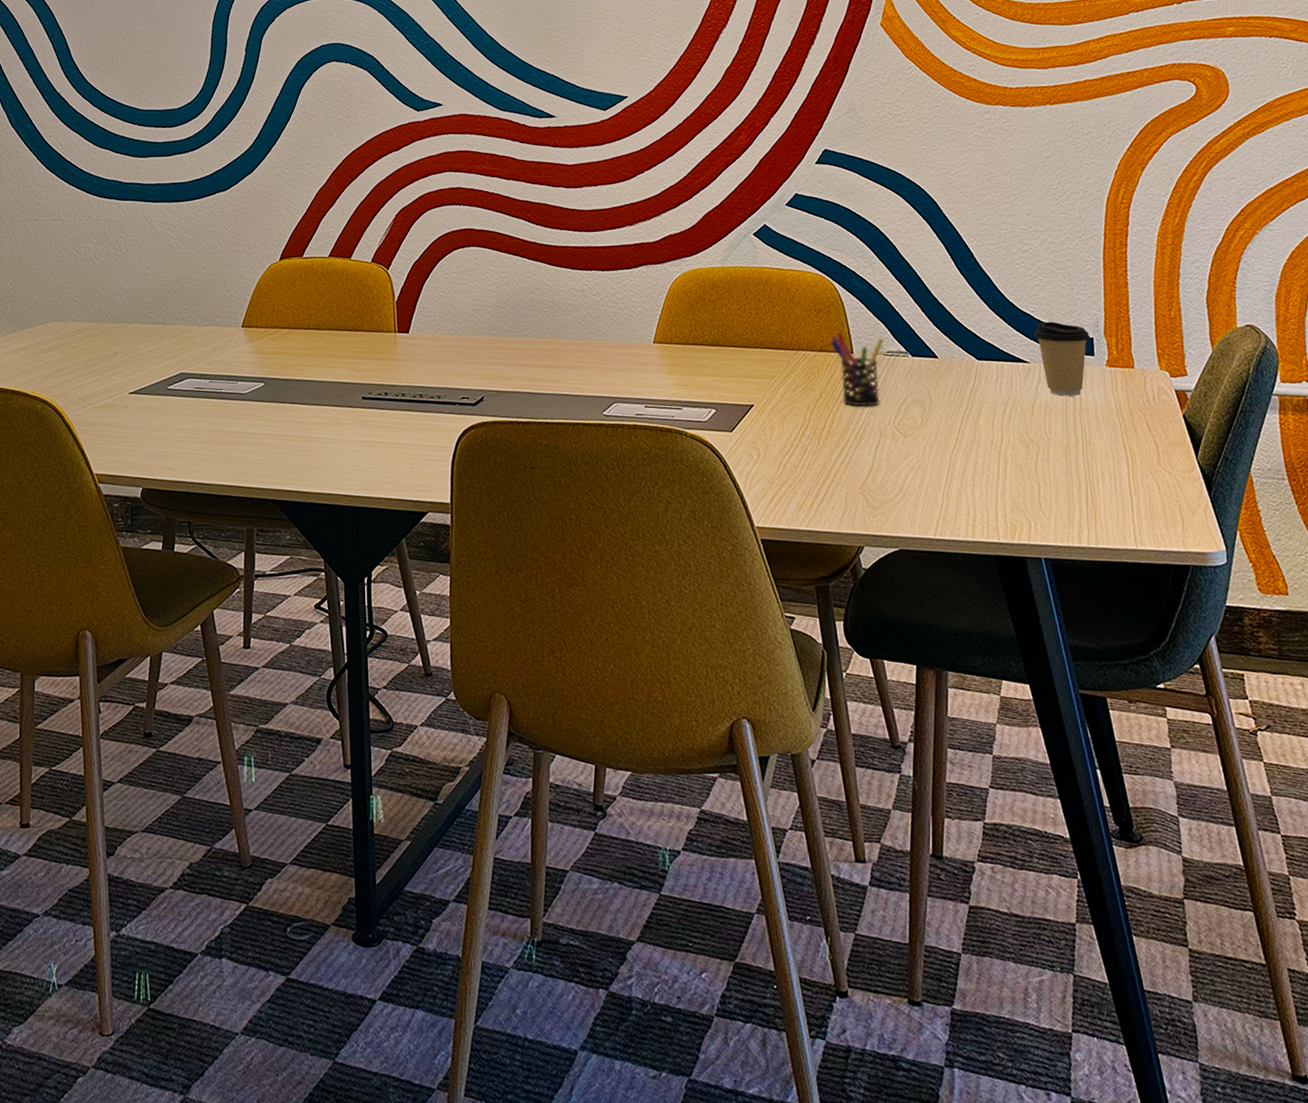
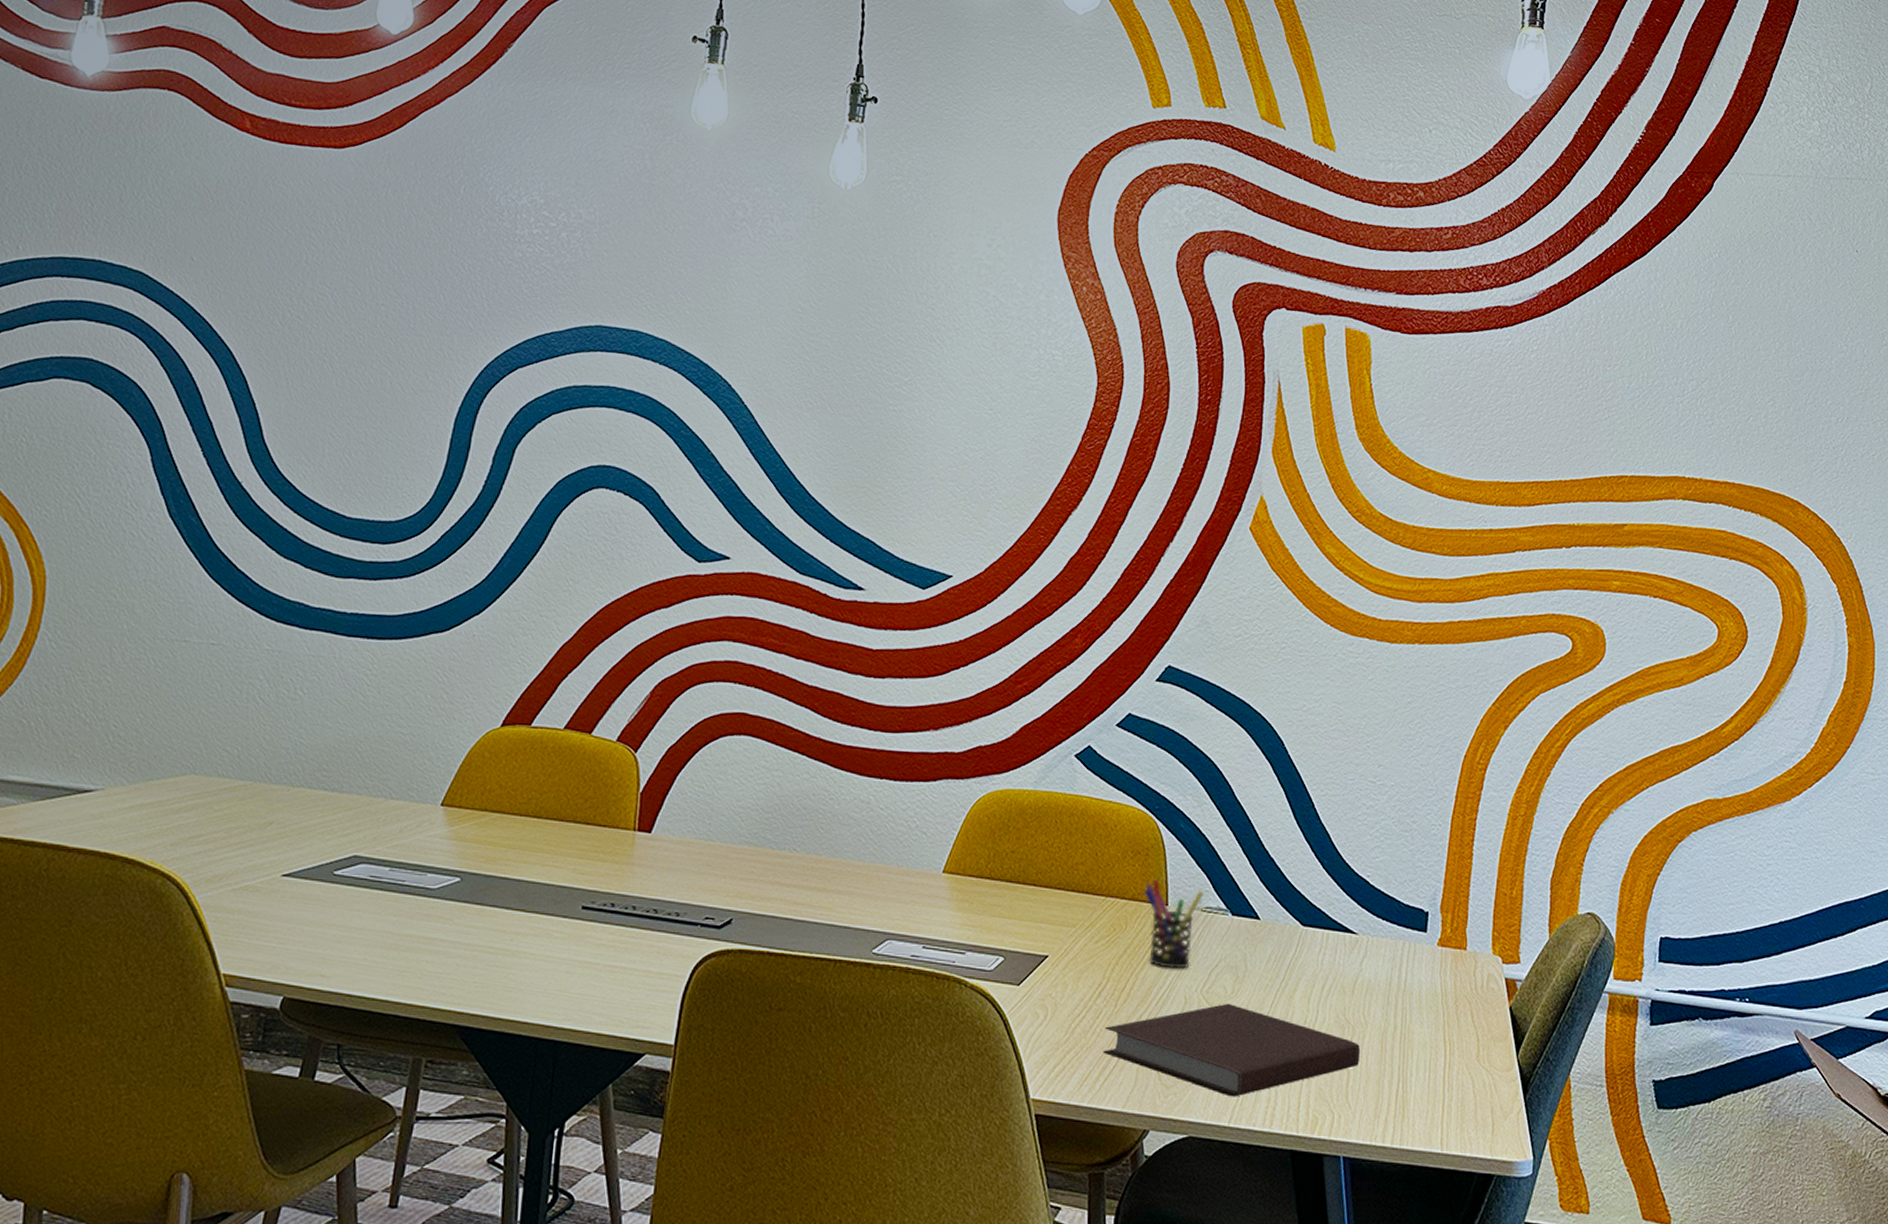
notebook: none [812,432,1048,513] -> present [1102,1003,1360,1097]
coffee cup: present [1034,321,1091,396] -> none [1366,889,1426,976]

